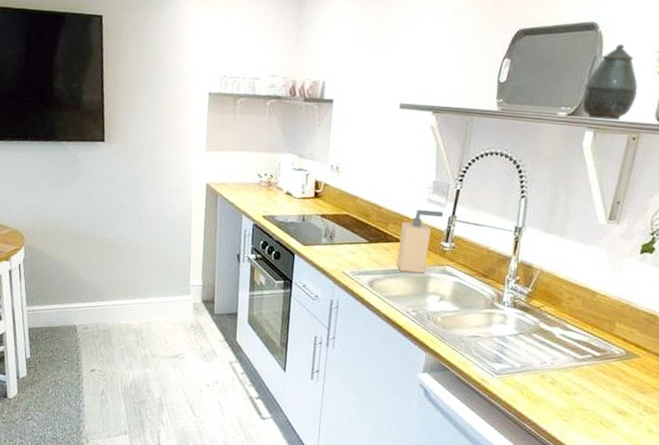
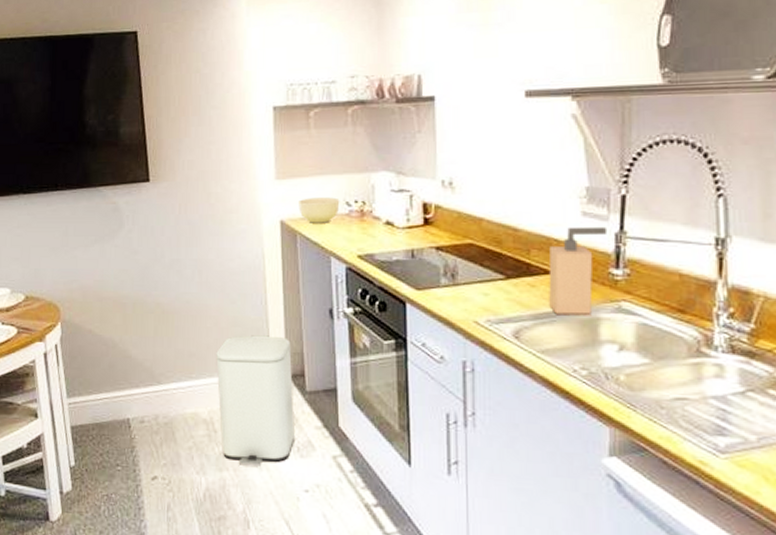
pedal bin: none [146,269,206,366] -> present [216,335,294,467]
bowl: none [221,168,254,189] -> present [299,197,340,223]

